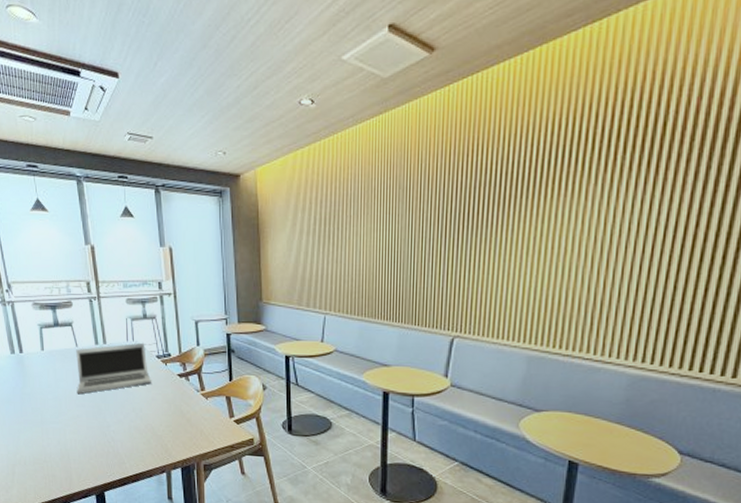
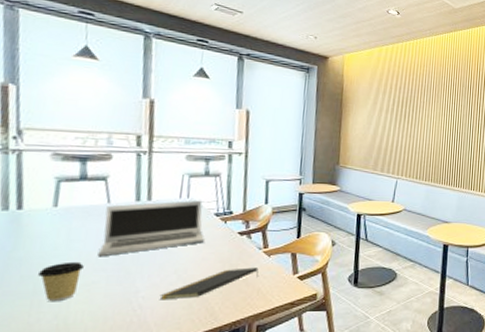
coffee cup: none [42,397,69,431] -> present [38,261,84,302]
notepad: none [125,409,200,435] -> present [160,267,259,300]

